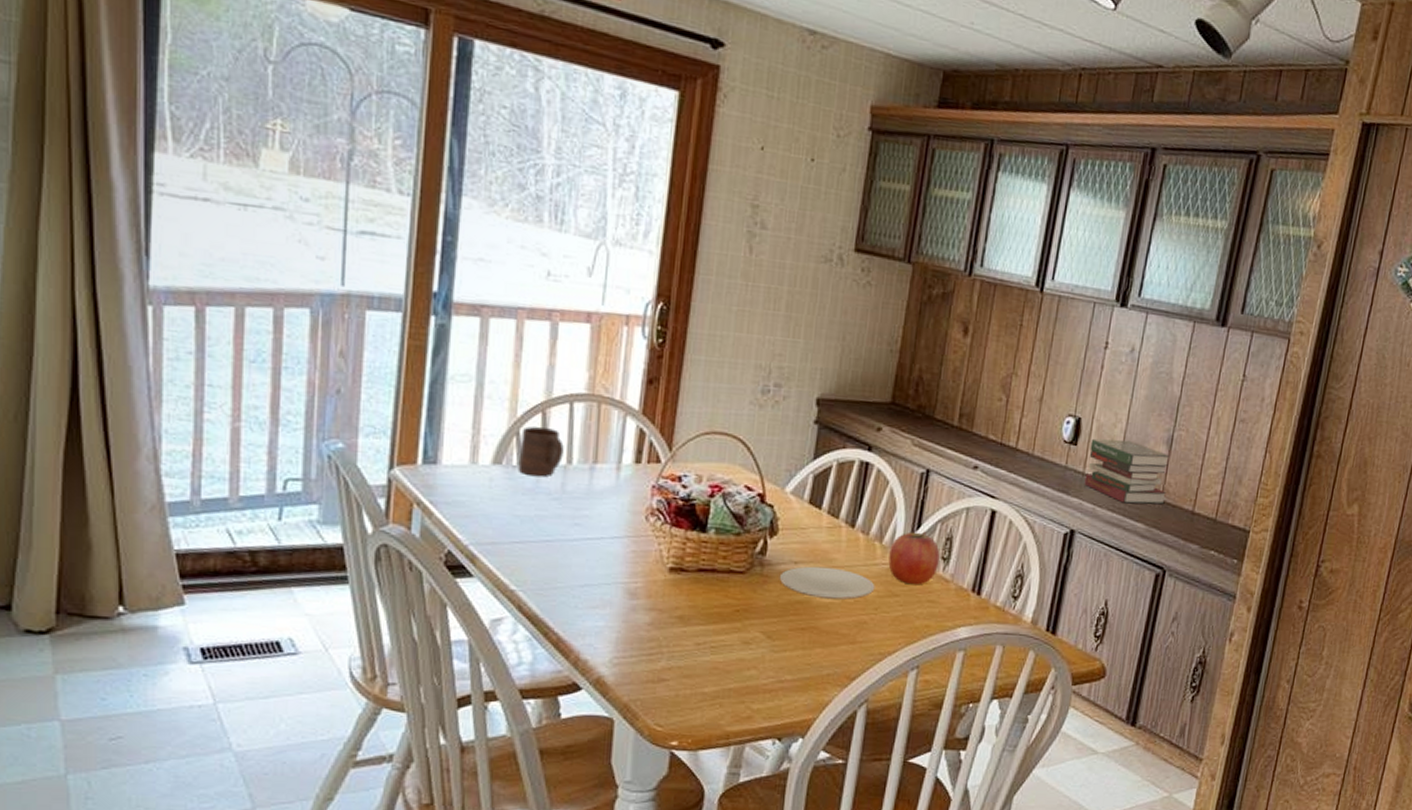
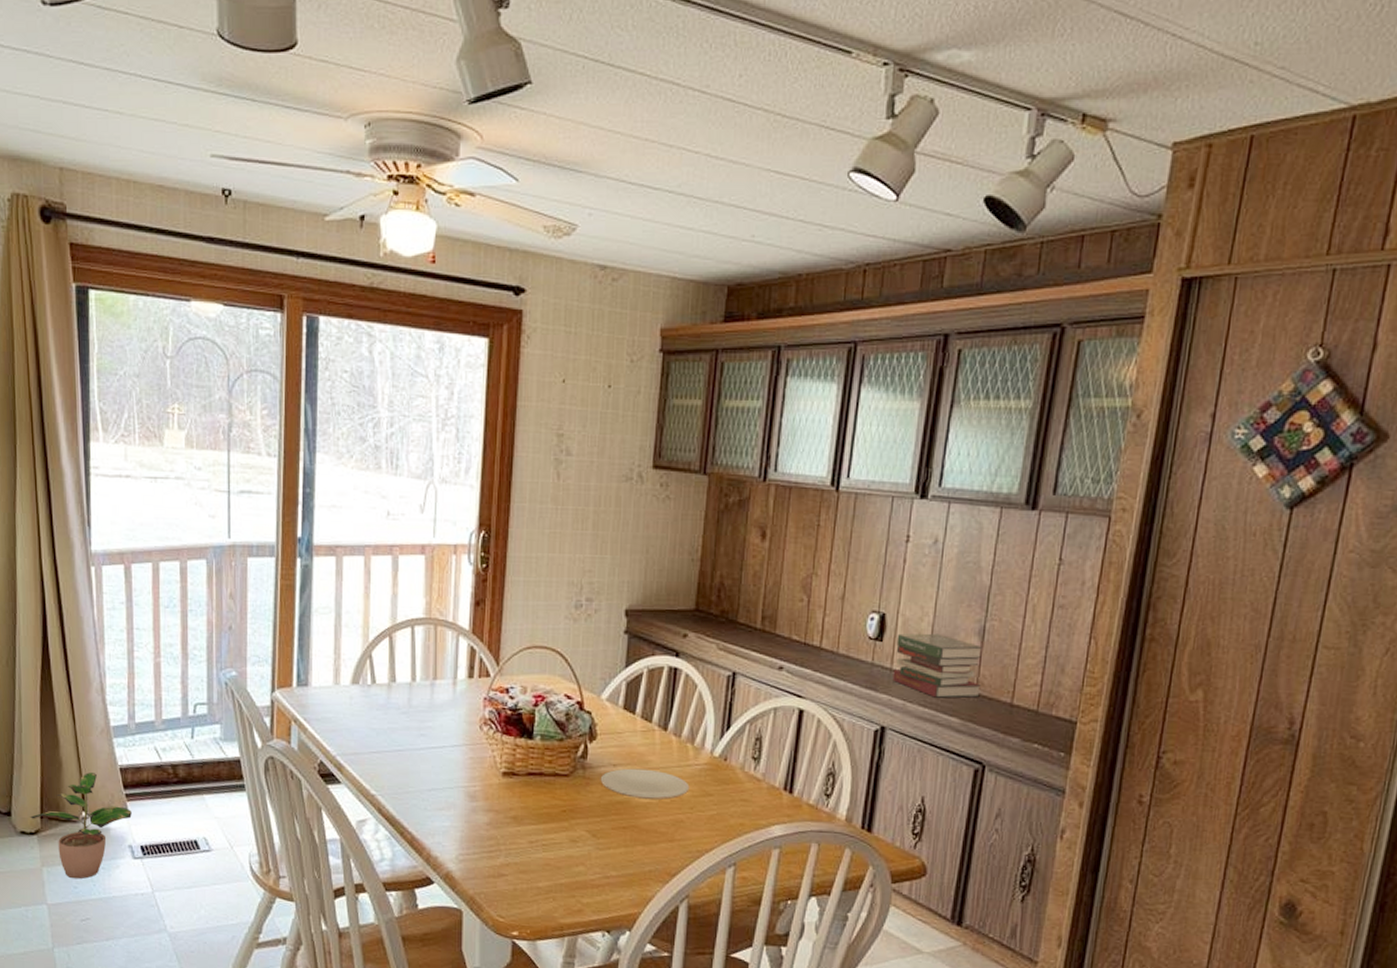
potted plant: none [40,558,190,688] -> present [30,772,132,879]
cup: present [518,426,564,476] -> none [372,649,408,693]
fruit: present [888,531,940,585] -> none [701,732,750,785]

